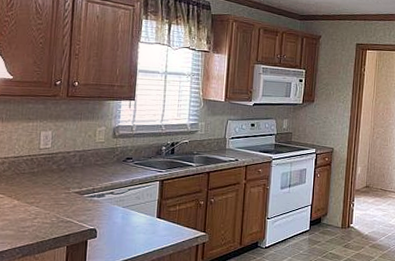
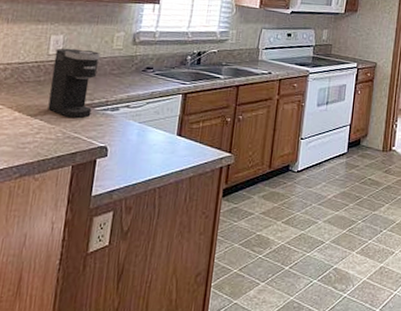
coffee maker: none [42,142,85,205] -> present [48,48,101,119]

